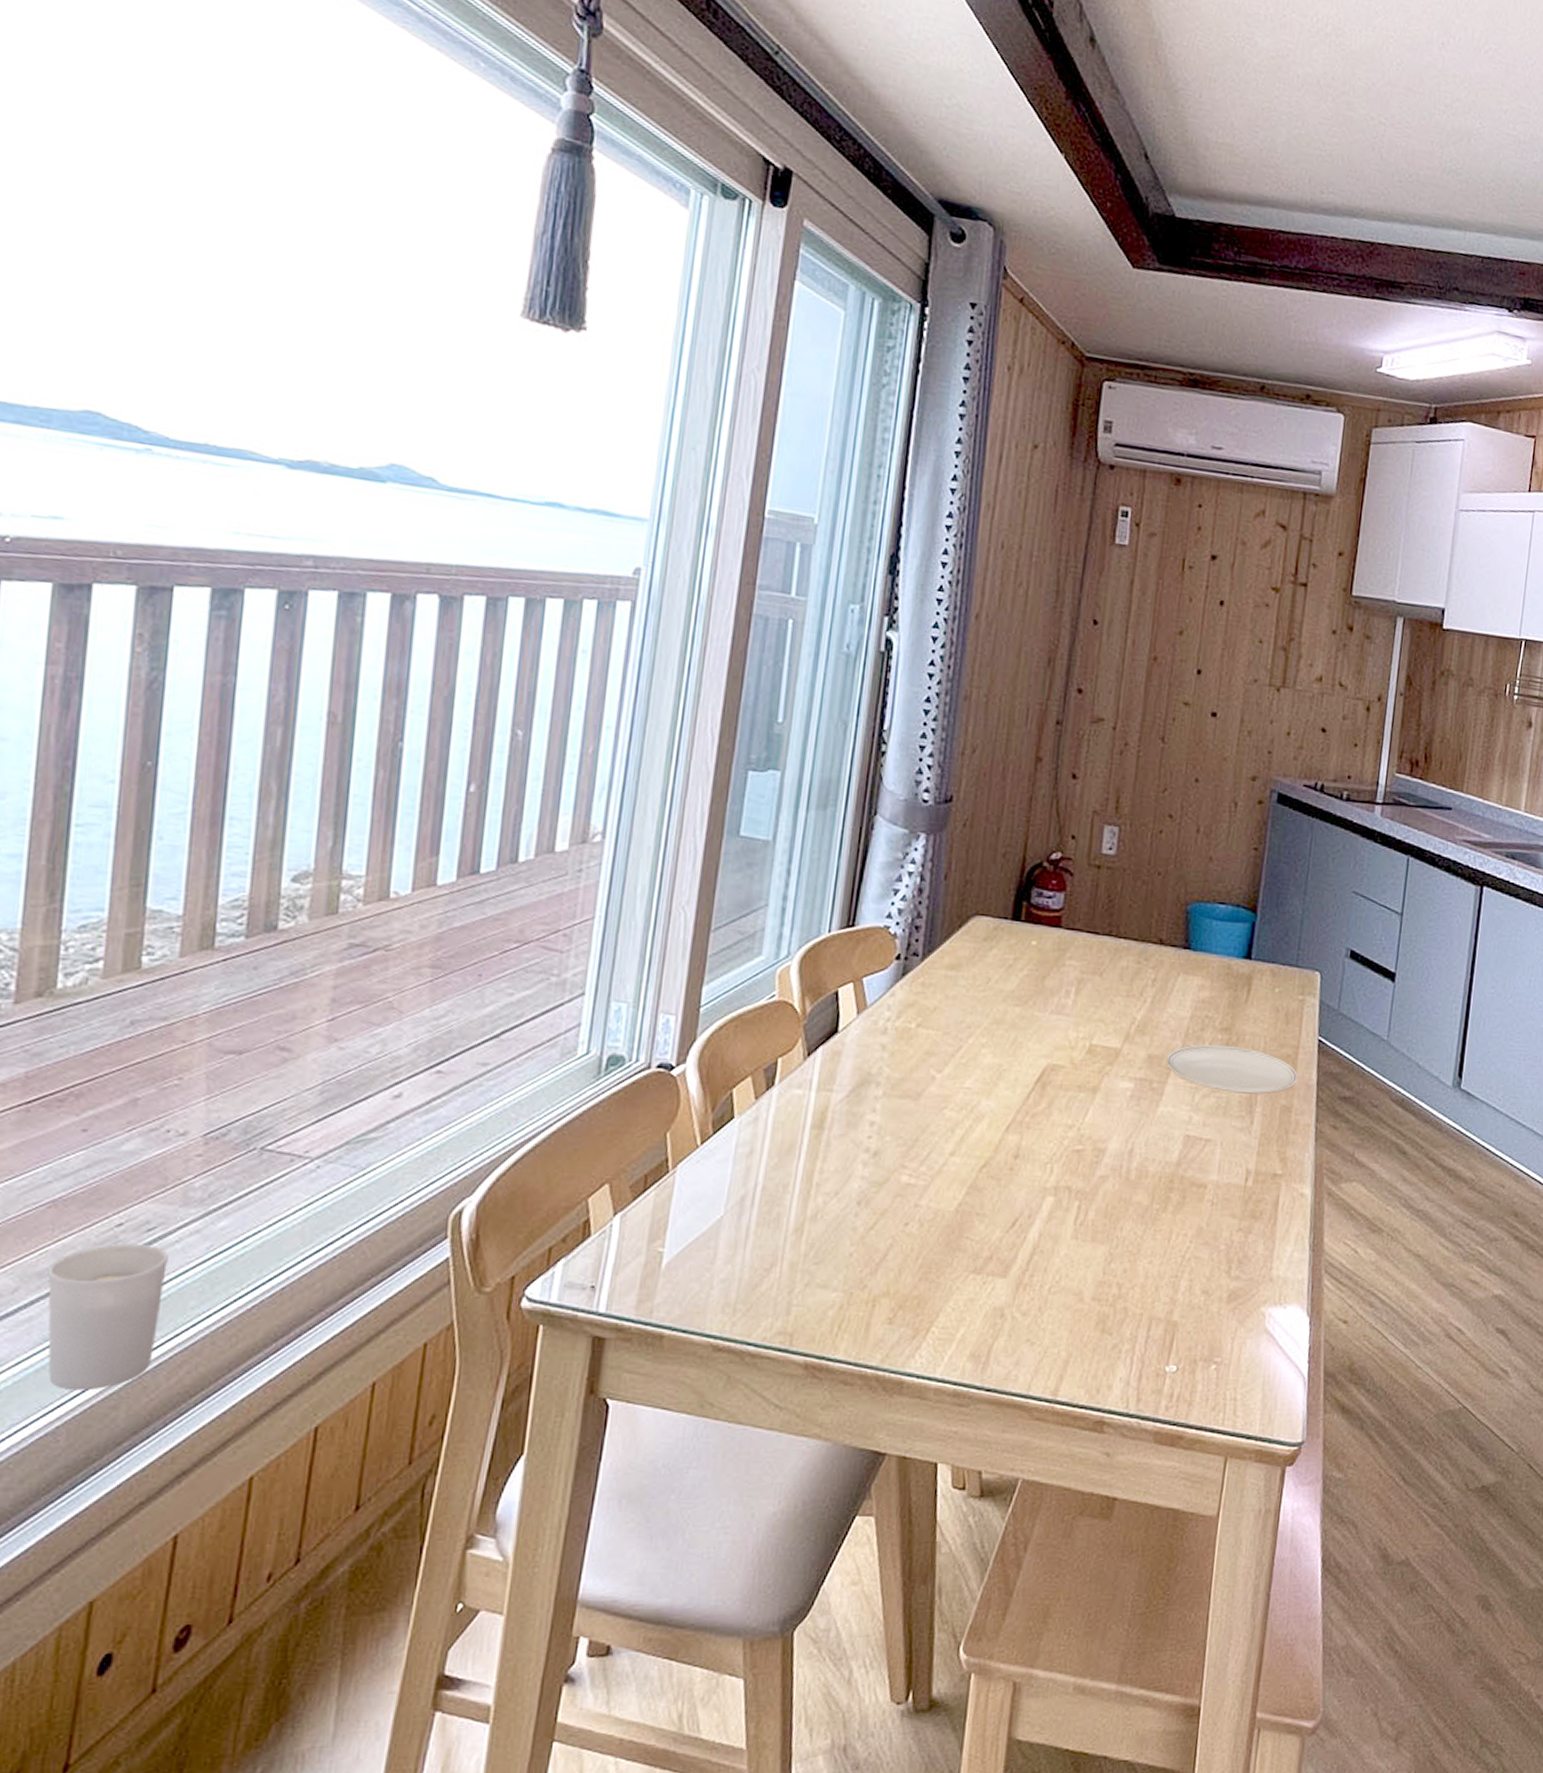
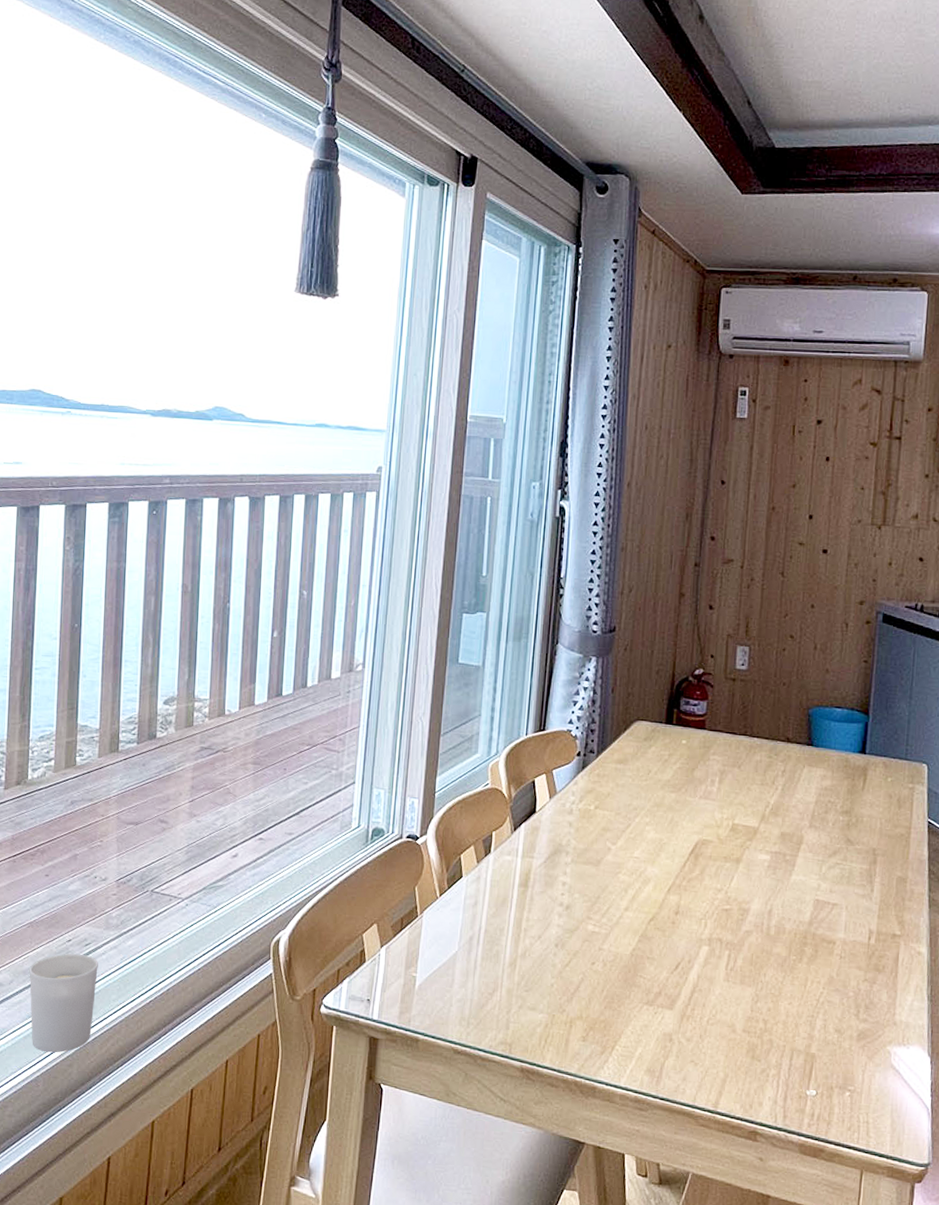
plate: present [1166,1044,1298,1095] -> none [796,824,911,868]

